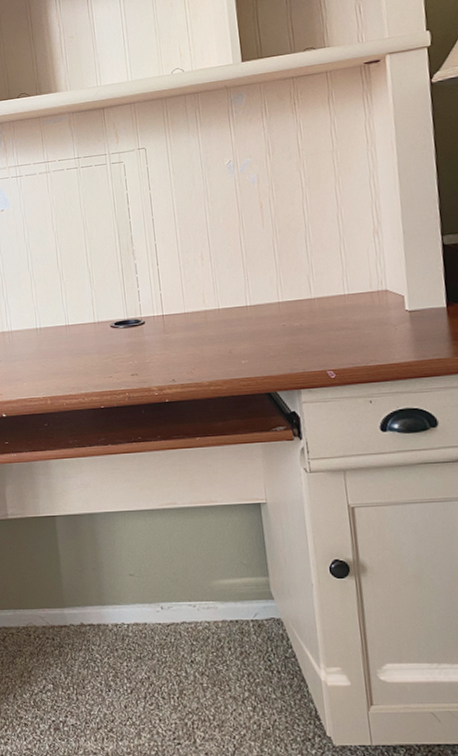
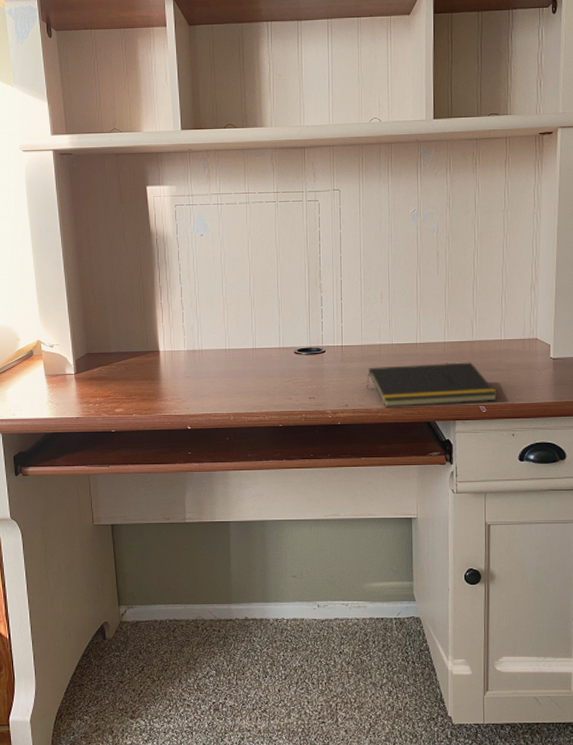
notepad: none [194,322,348,380] -> present [367,362,498,407]

